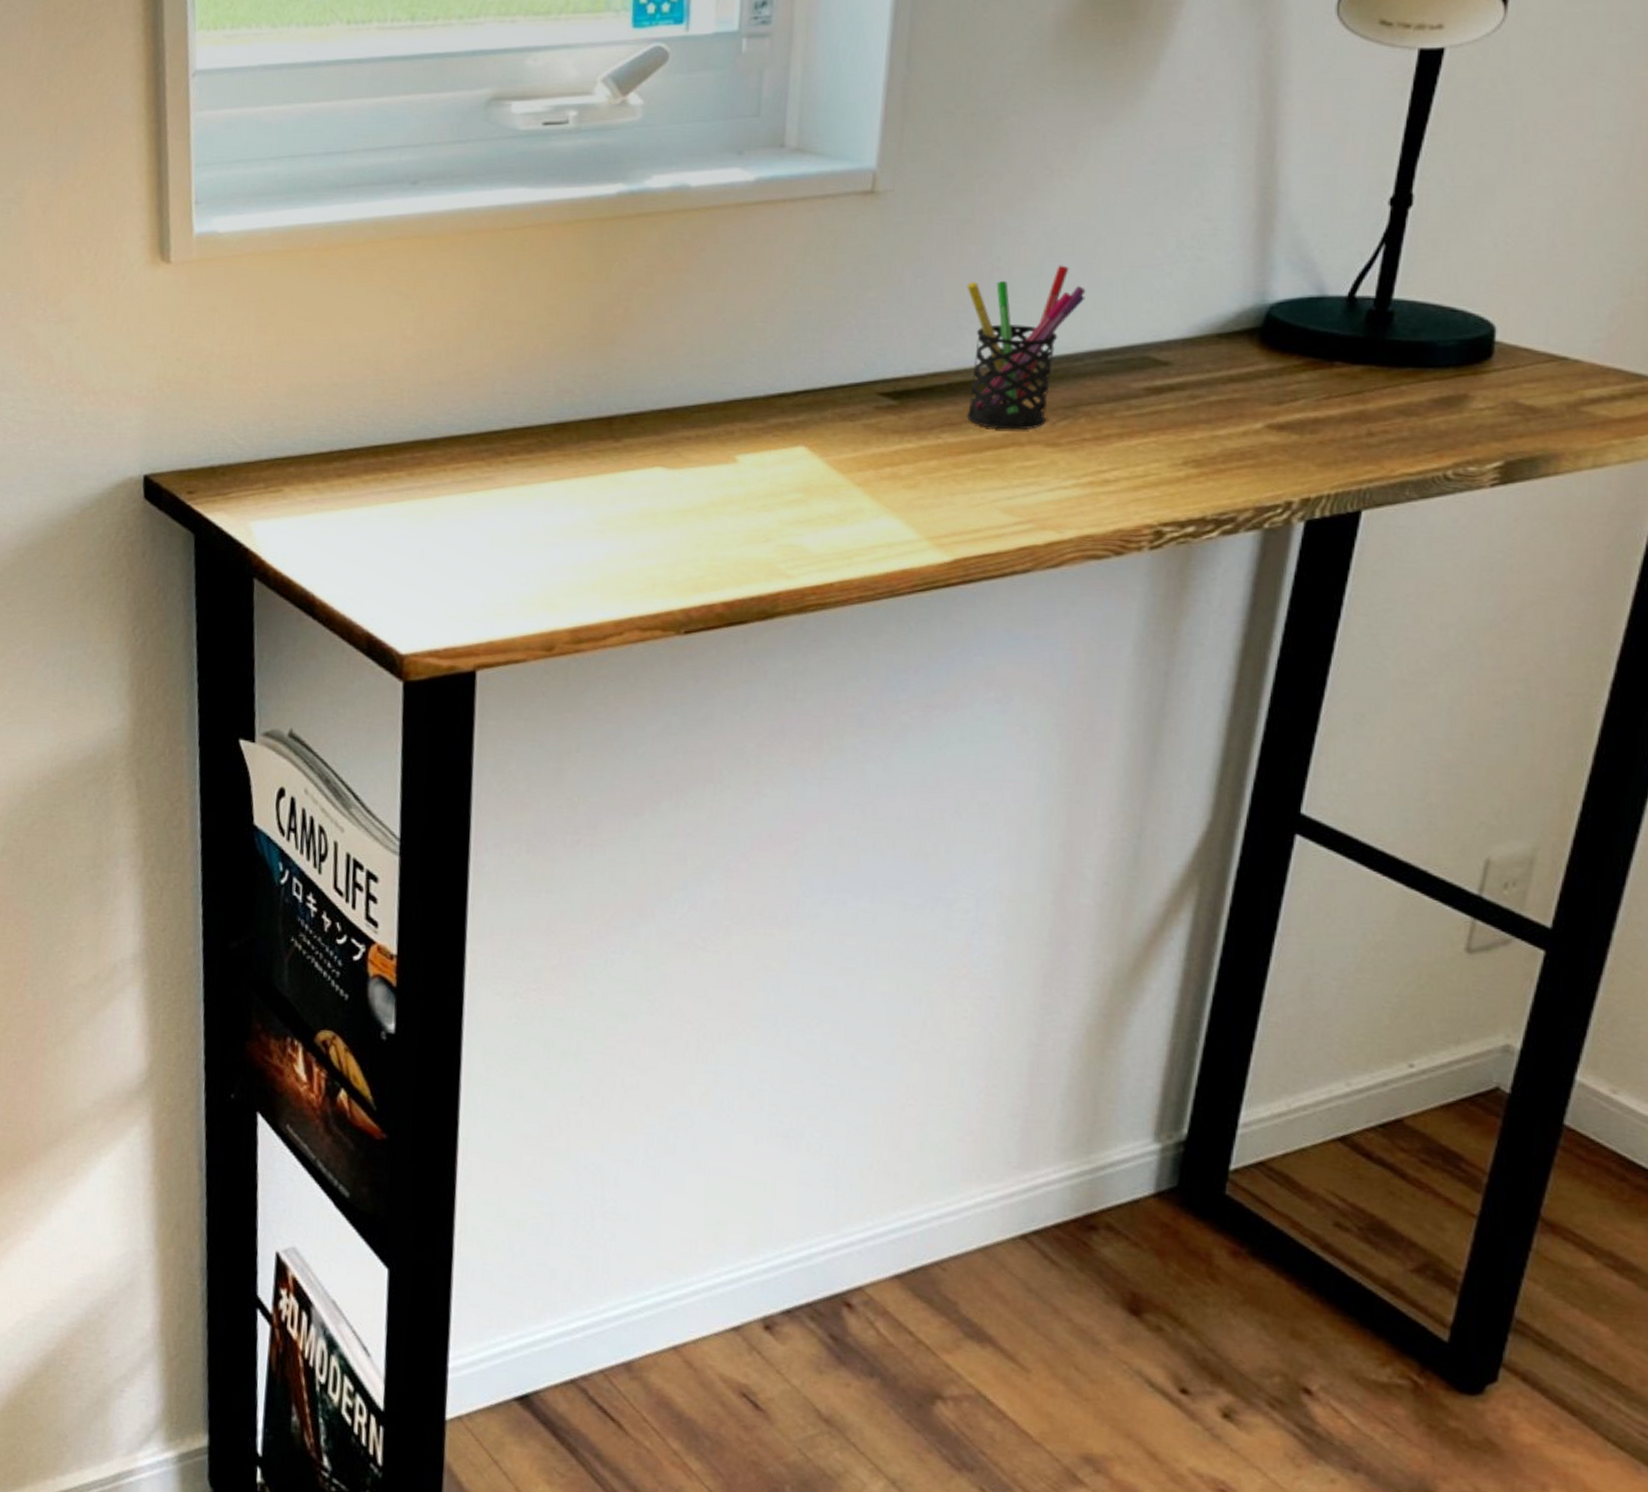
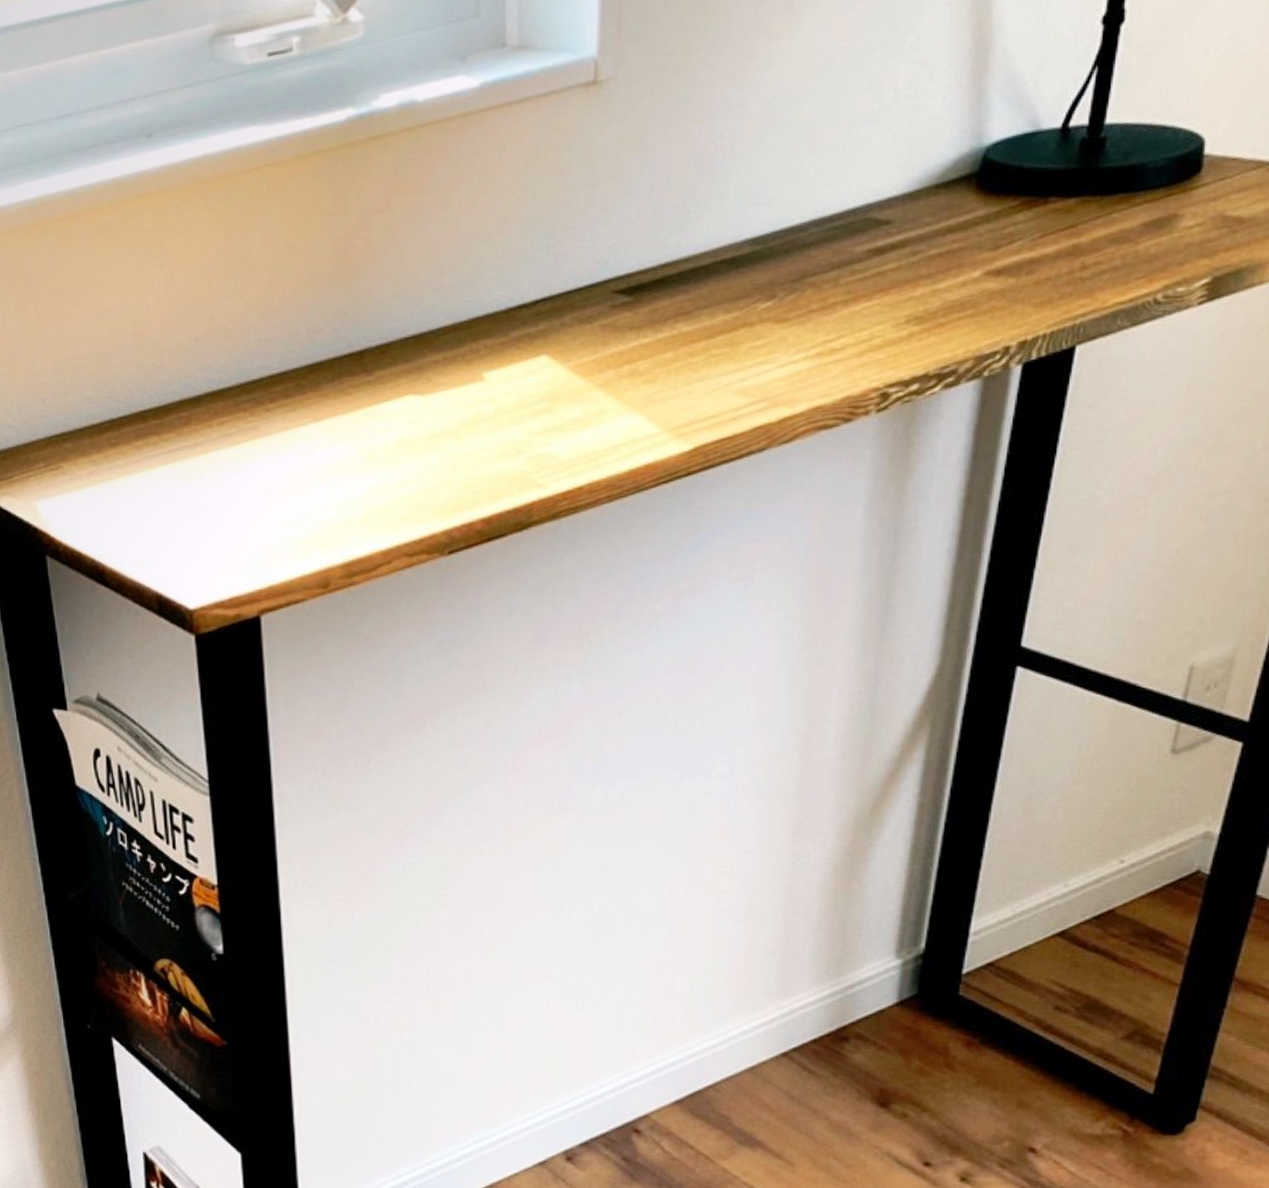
pen holder: present [966,265,1086,430] -> none [692,133,807,312]

